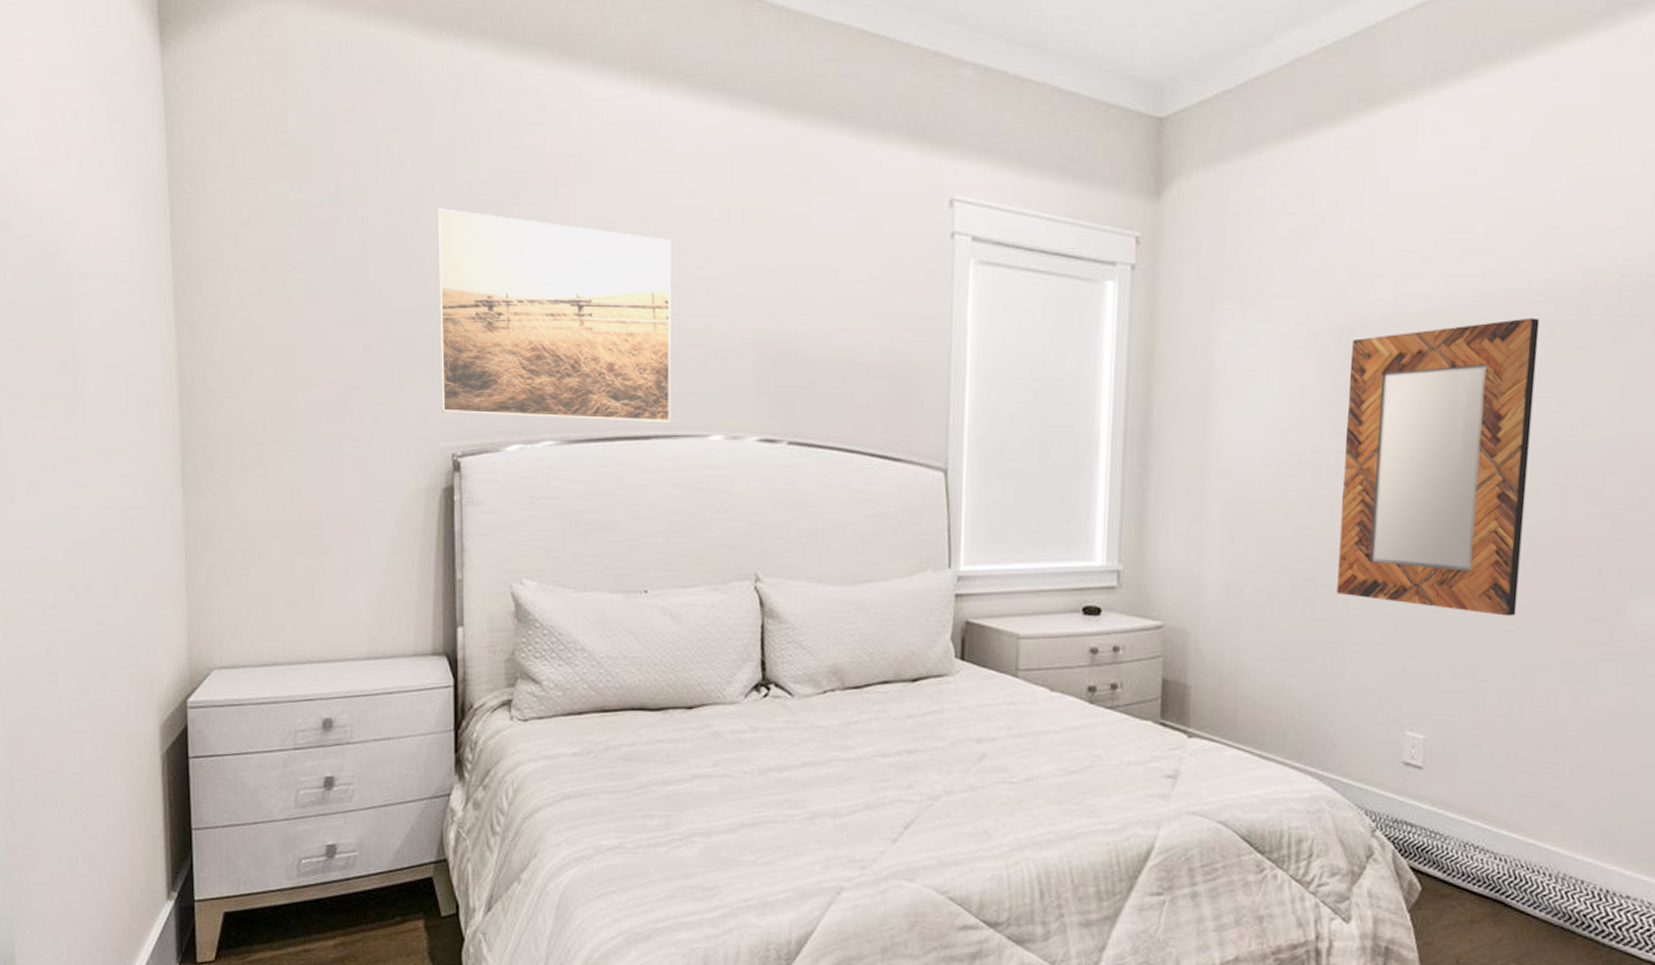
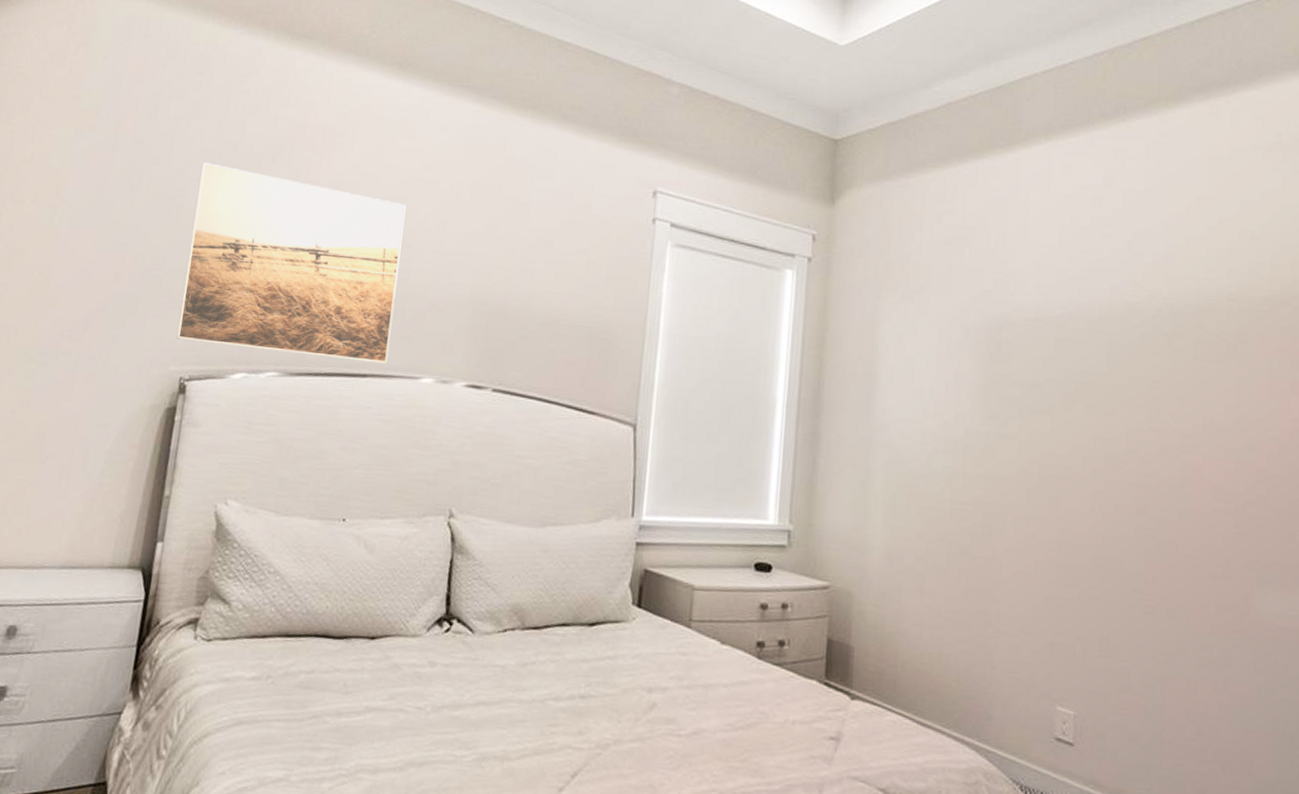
home mirror: present [1337,317,1540,616] -> none [990,329,1161,599]

